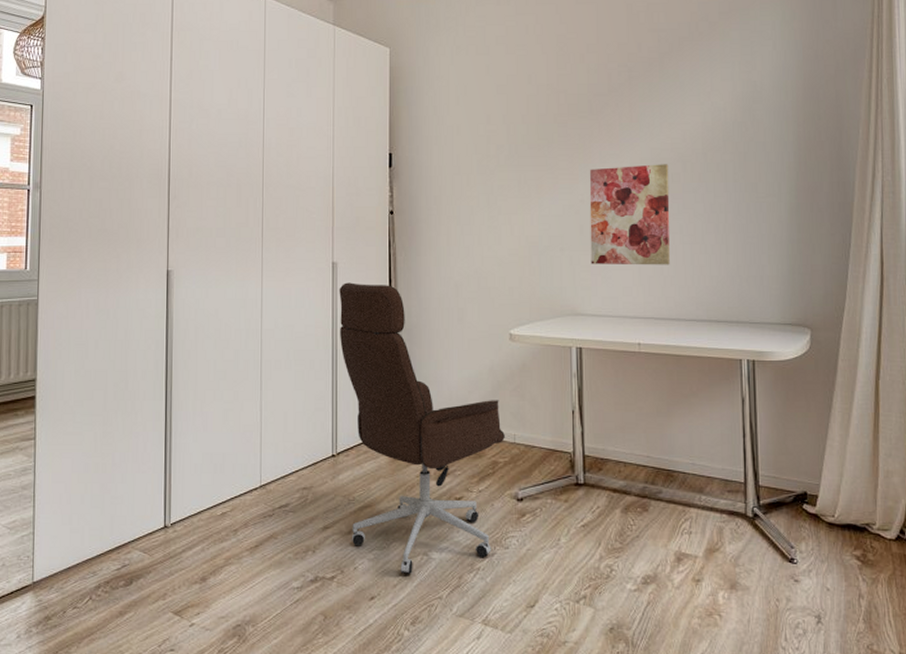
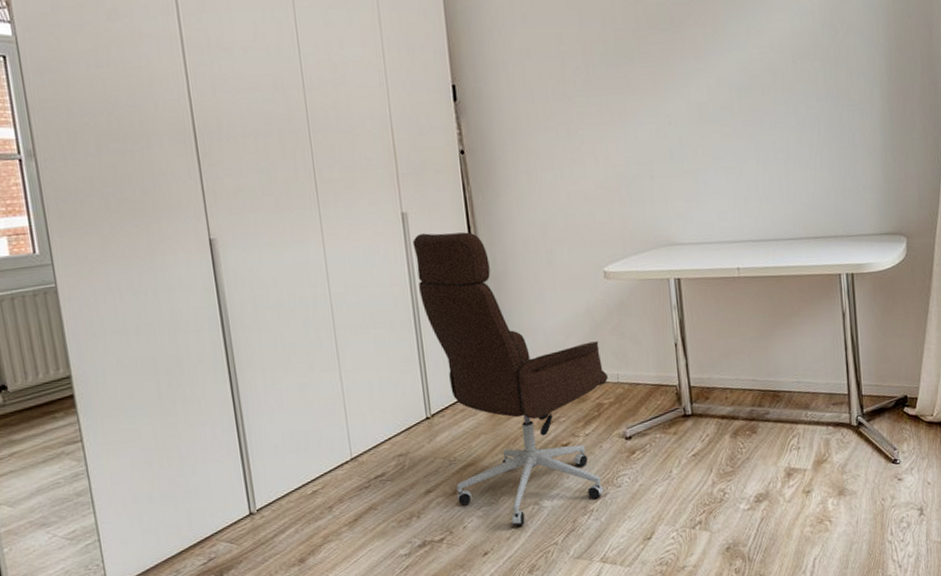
wall art: present [589,164,670,265] -> none [676,76,765,191]

